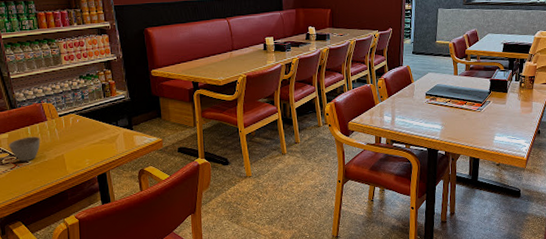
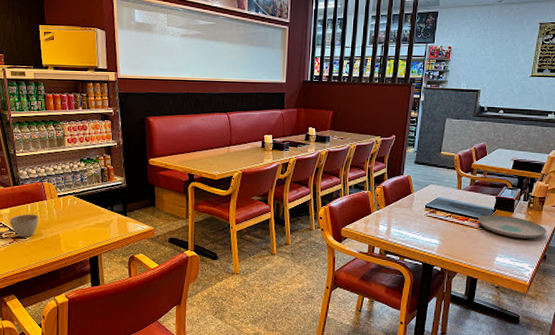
plate: none [475,96,539,117] -> present [478,214,547,239]

